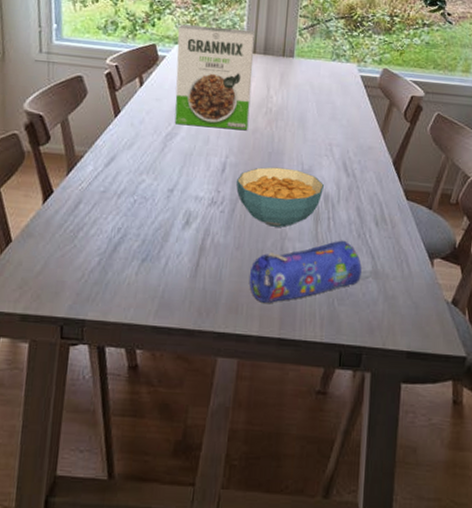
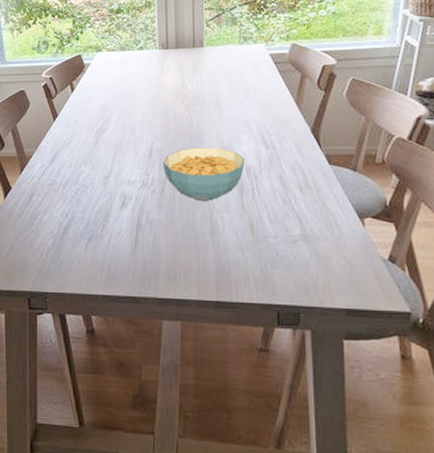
cereal box: present [174,24,255,131] -> none [98,29,169,120]
pencil case: present [249,240,362,303] -> none [183,208,291,270]

